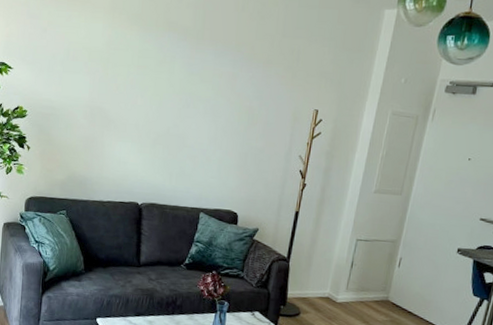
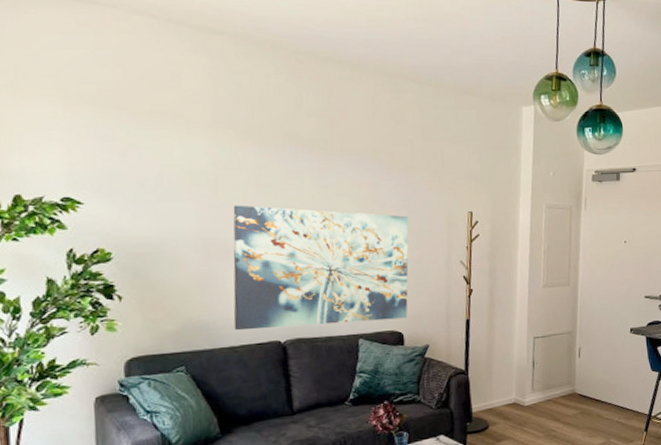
wall art: none [105,81,259,201] -> present [233,205,409,331]

